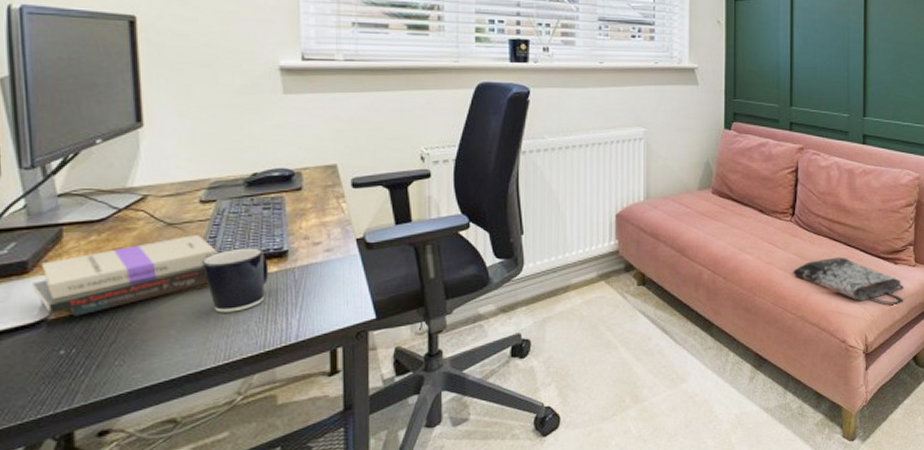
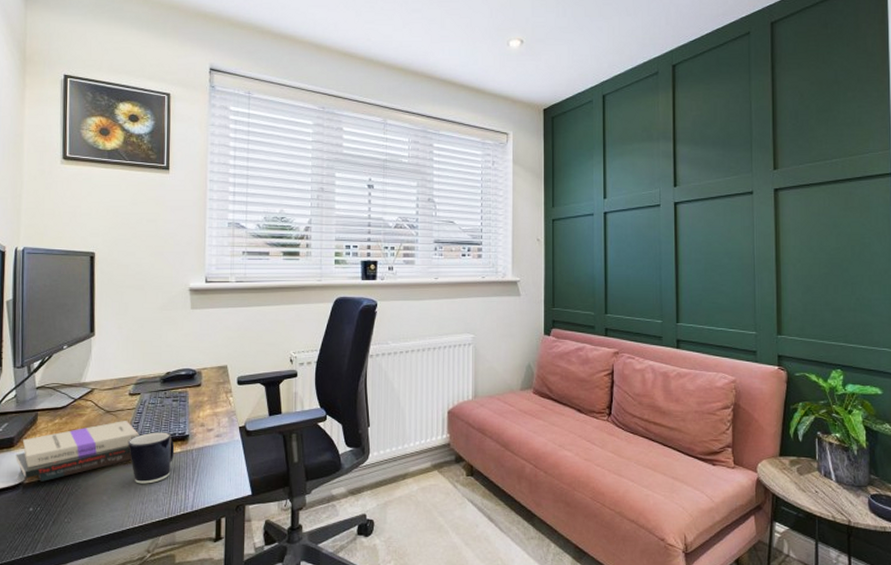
tote bag: present [793,257,905,305] -> none [610,456,724,505]

